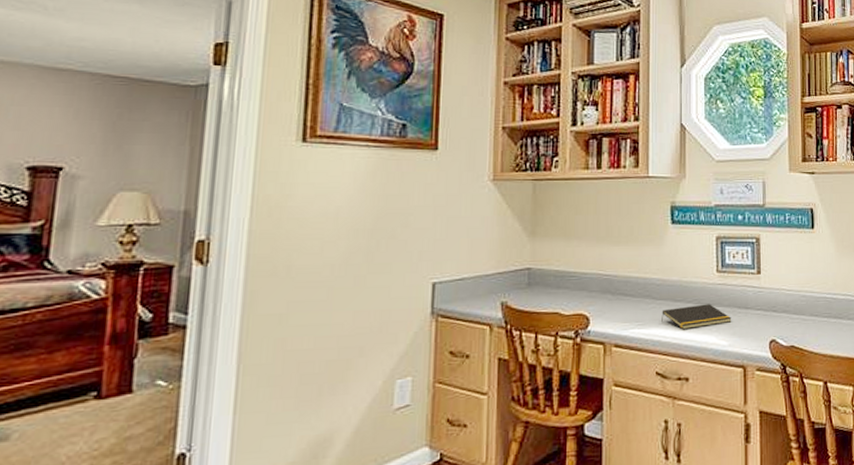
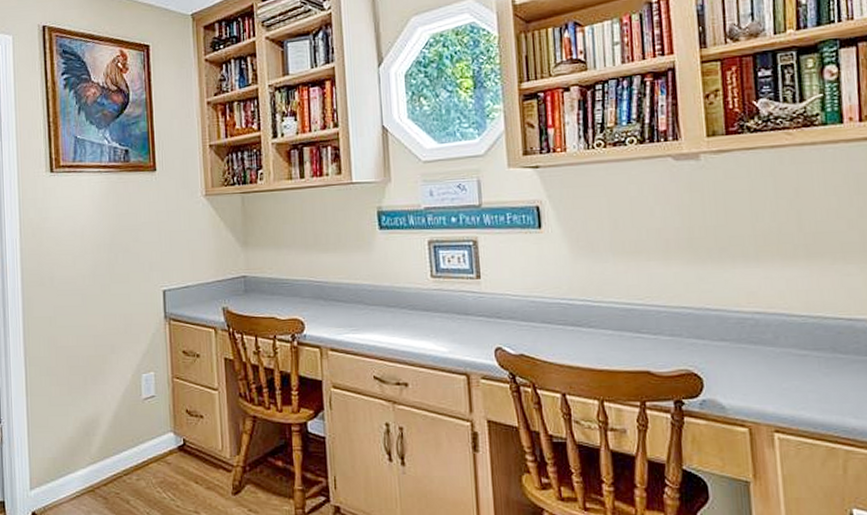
notepad: present [661,304,732,330] -> none [375,309,451,336]

